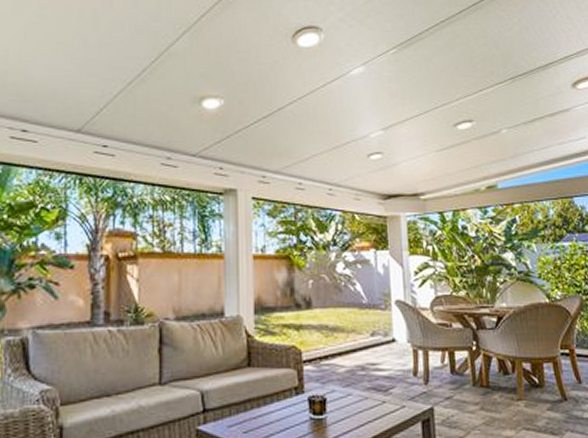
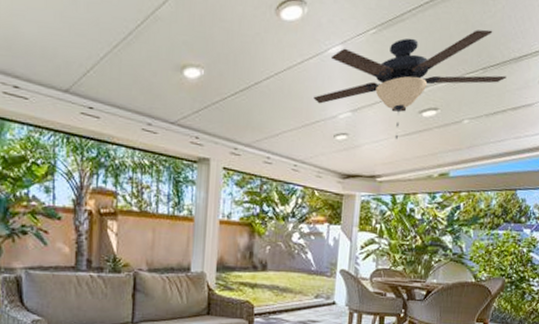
ceiling fan: none [341,42,537,155] -> present [313,29,506,140]

